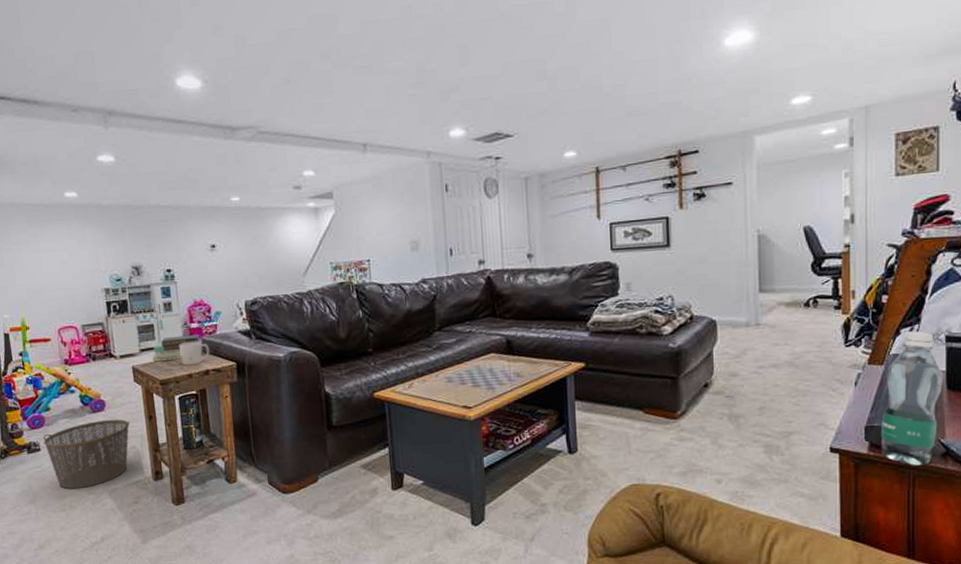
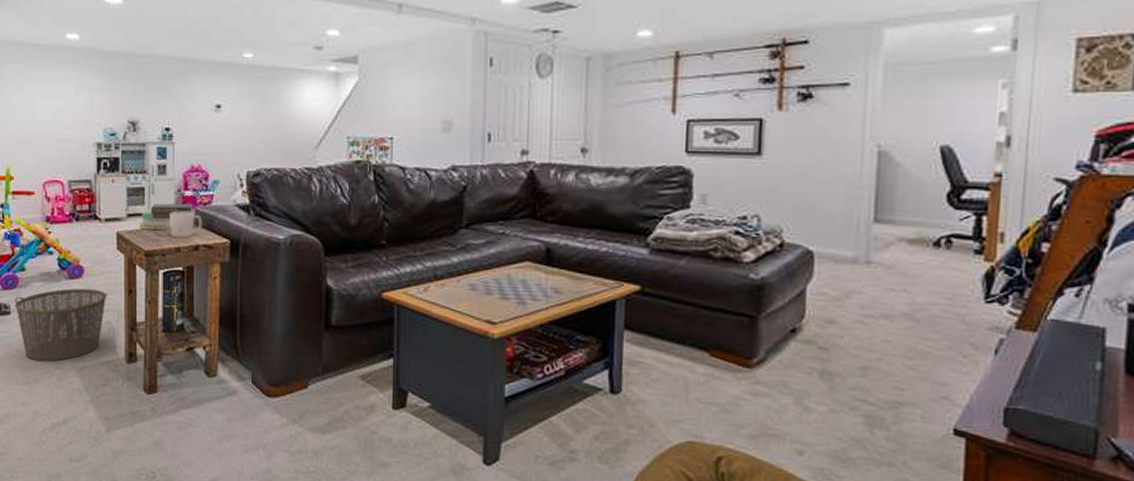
bottle: present [880,331,944,466] -> none [1024,293,1122,469]

